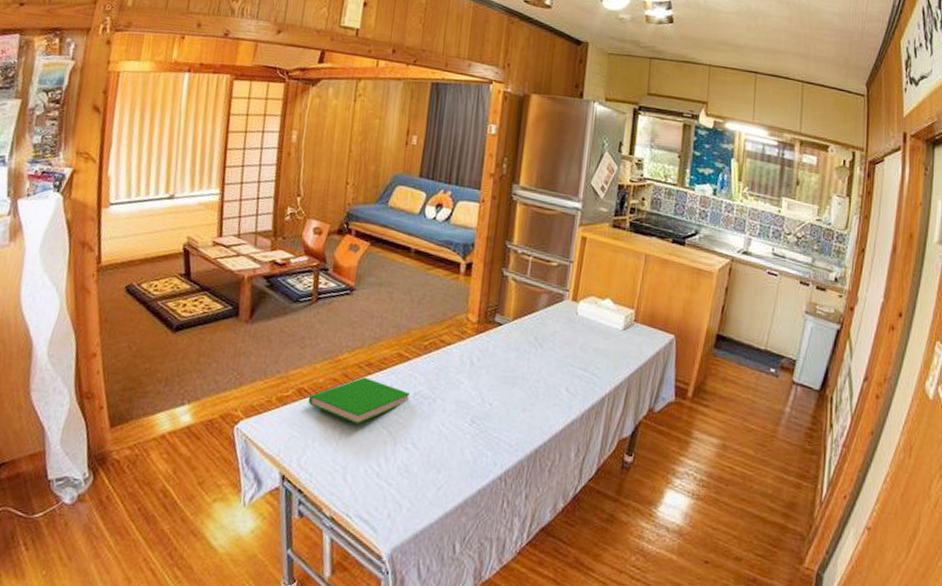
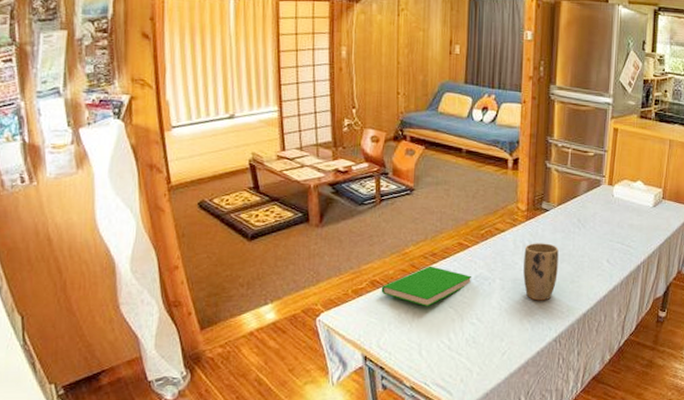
plant pot: none [468,360,511,430] -> present [523,243,559,301]

